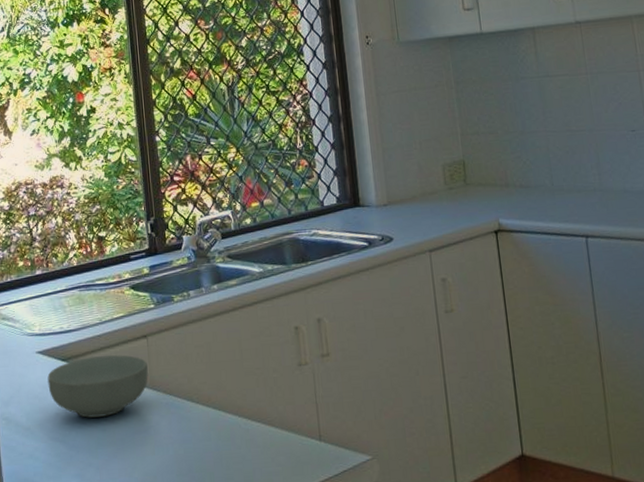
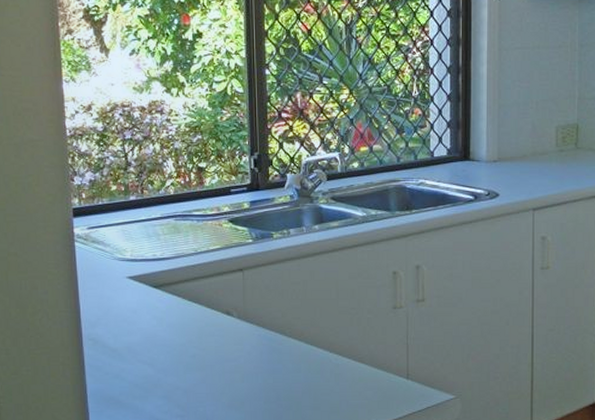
cereal bowl: present [47,355,148,418] -> none [138,286,242,344]

